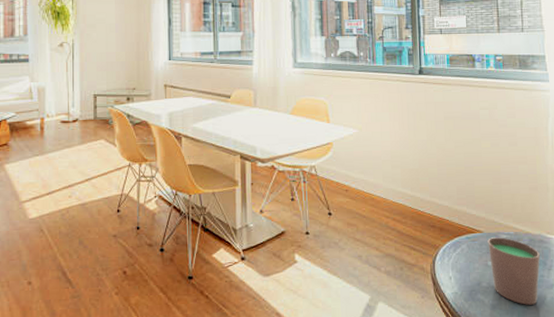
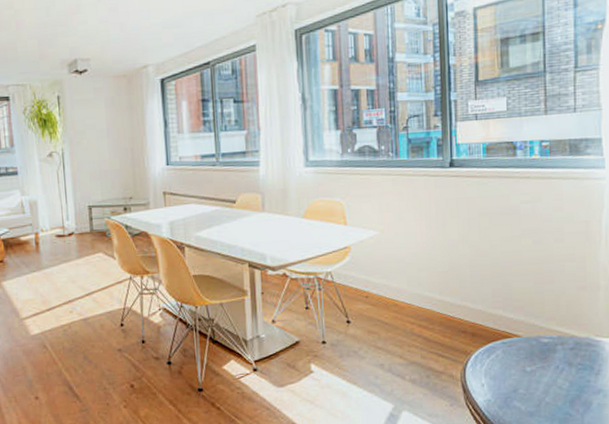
cup: present [488,237,541,305] -> none [526,341,587,412]

